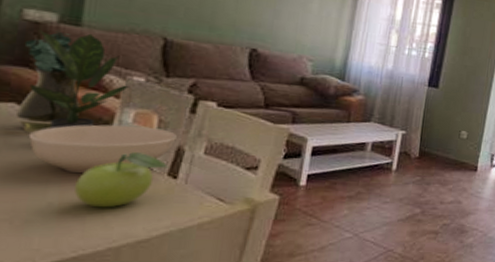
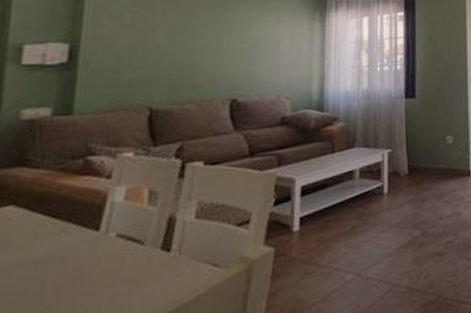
vase: present [16,28,79,133] -> none [14,121,73,234]
bowl: present [28,124,178,174] -> none [25,200,169,268]
potted plant: present [30,30,131,129] -> none [27,119,121,224]
fruit: present [73,152,169,208] -> none [69,230,162,302]

